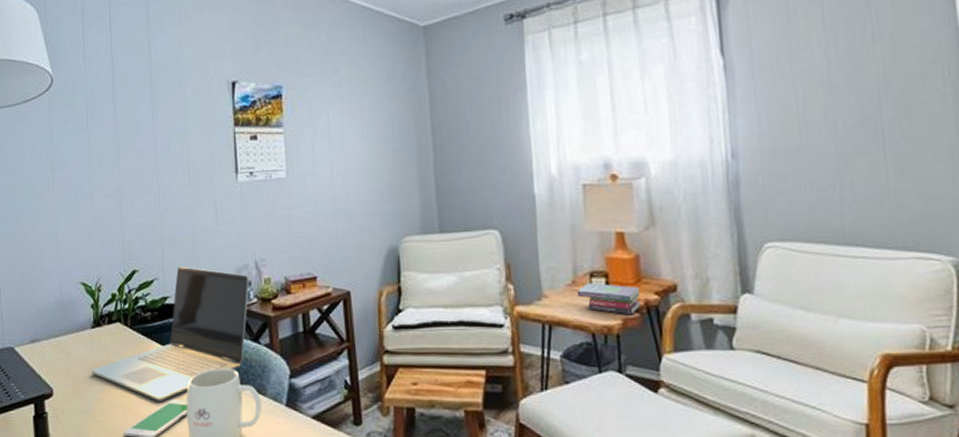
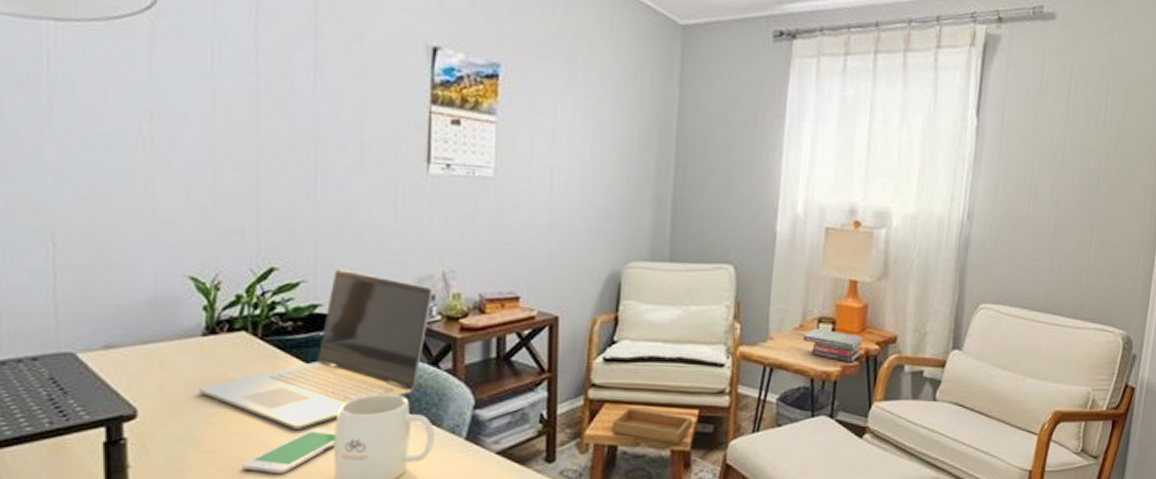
tray: none [408,371,481,405] -> present [612,407,692,444]

